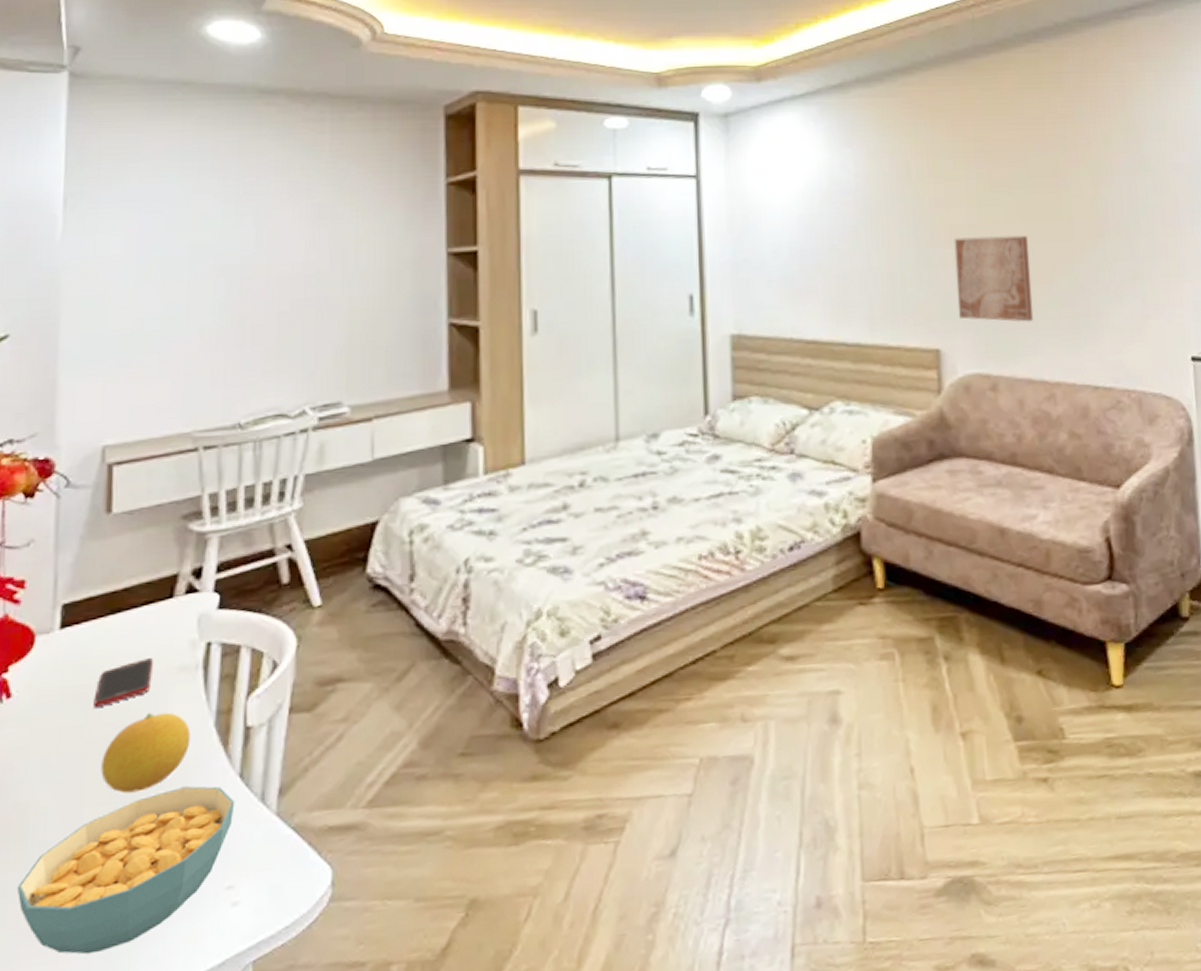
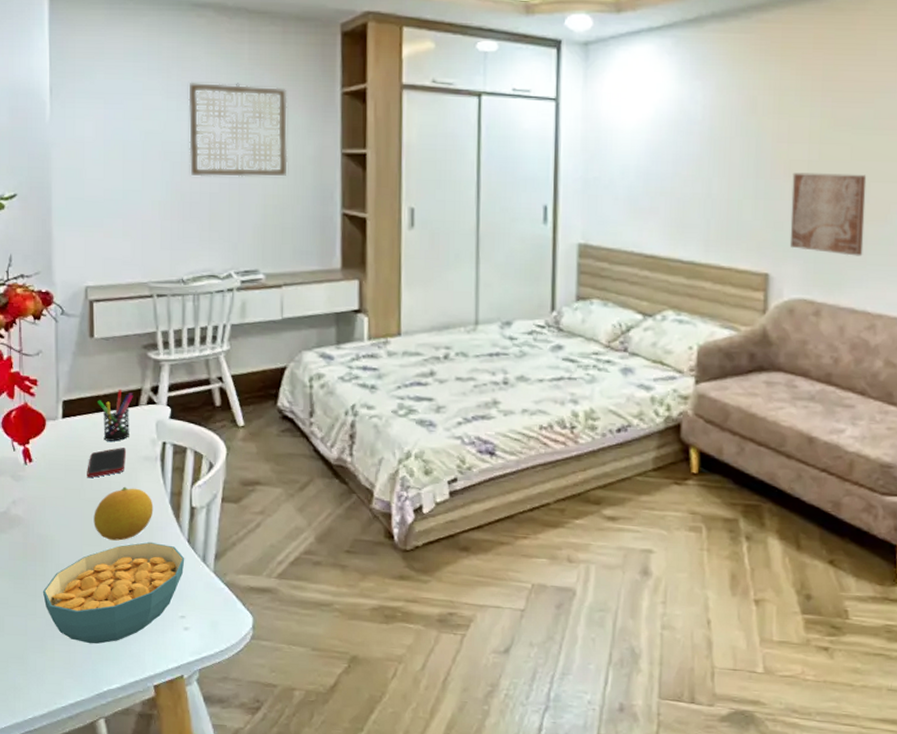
pen holder: none [112,577,166,652] -> present [96,389,133,441]
wall art: none [251,179,380,294] -> present [188,82,288,177]

